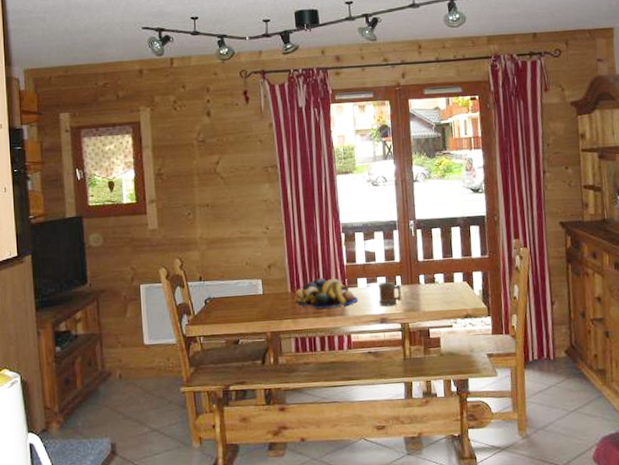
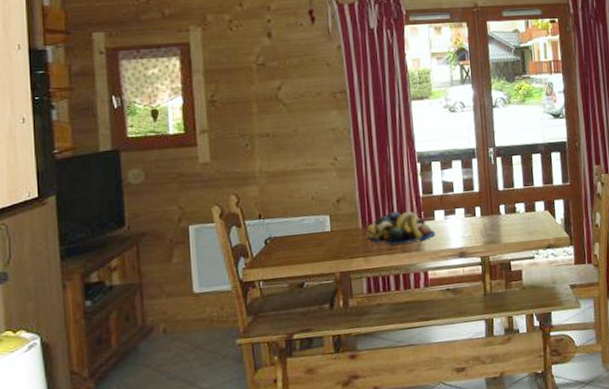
mug: present [378,282,402,306] -> none [456,213,482,240]

